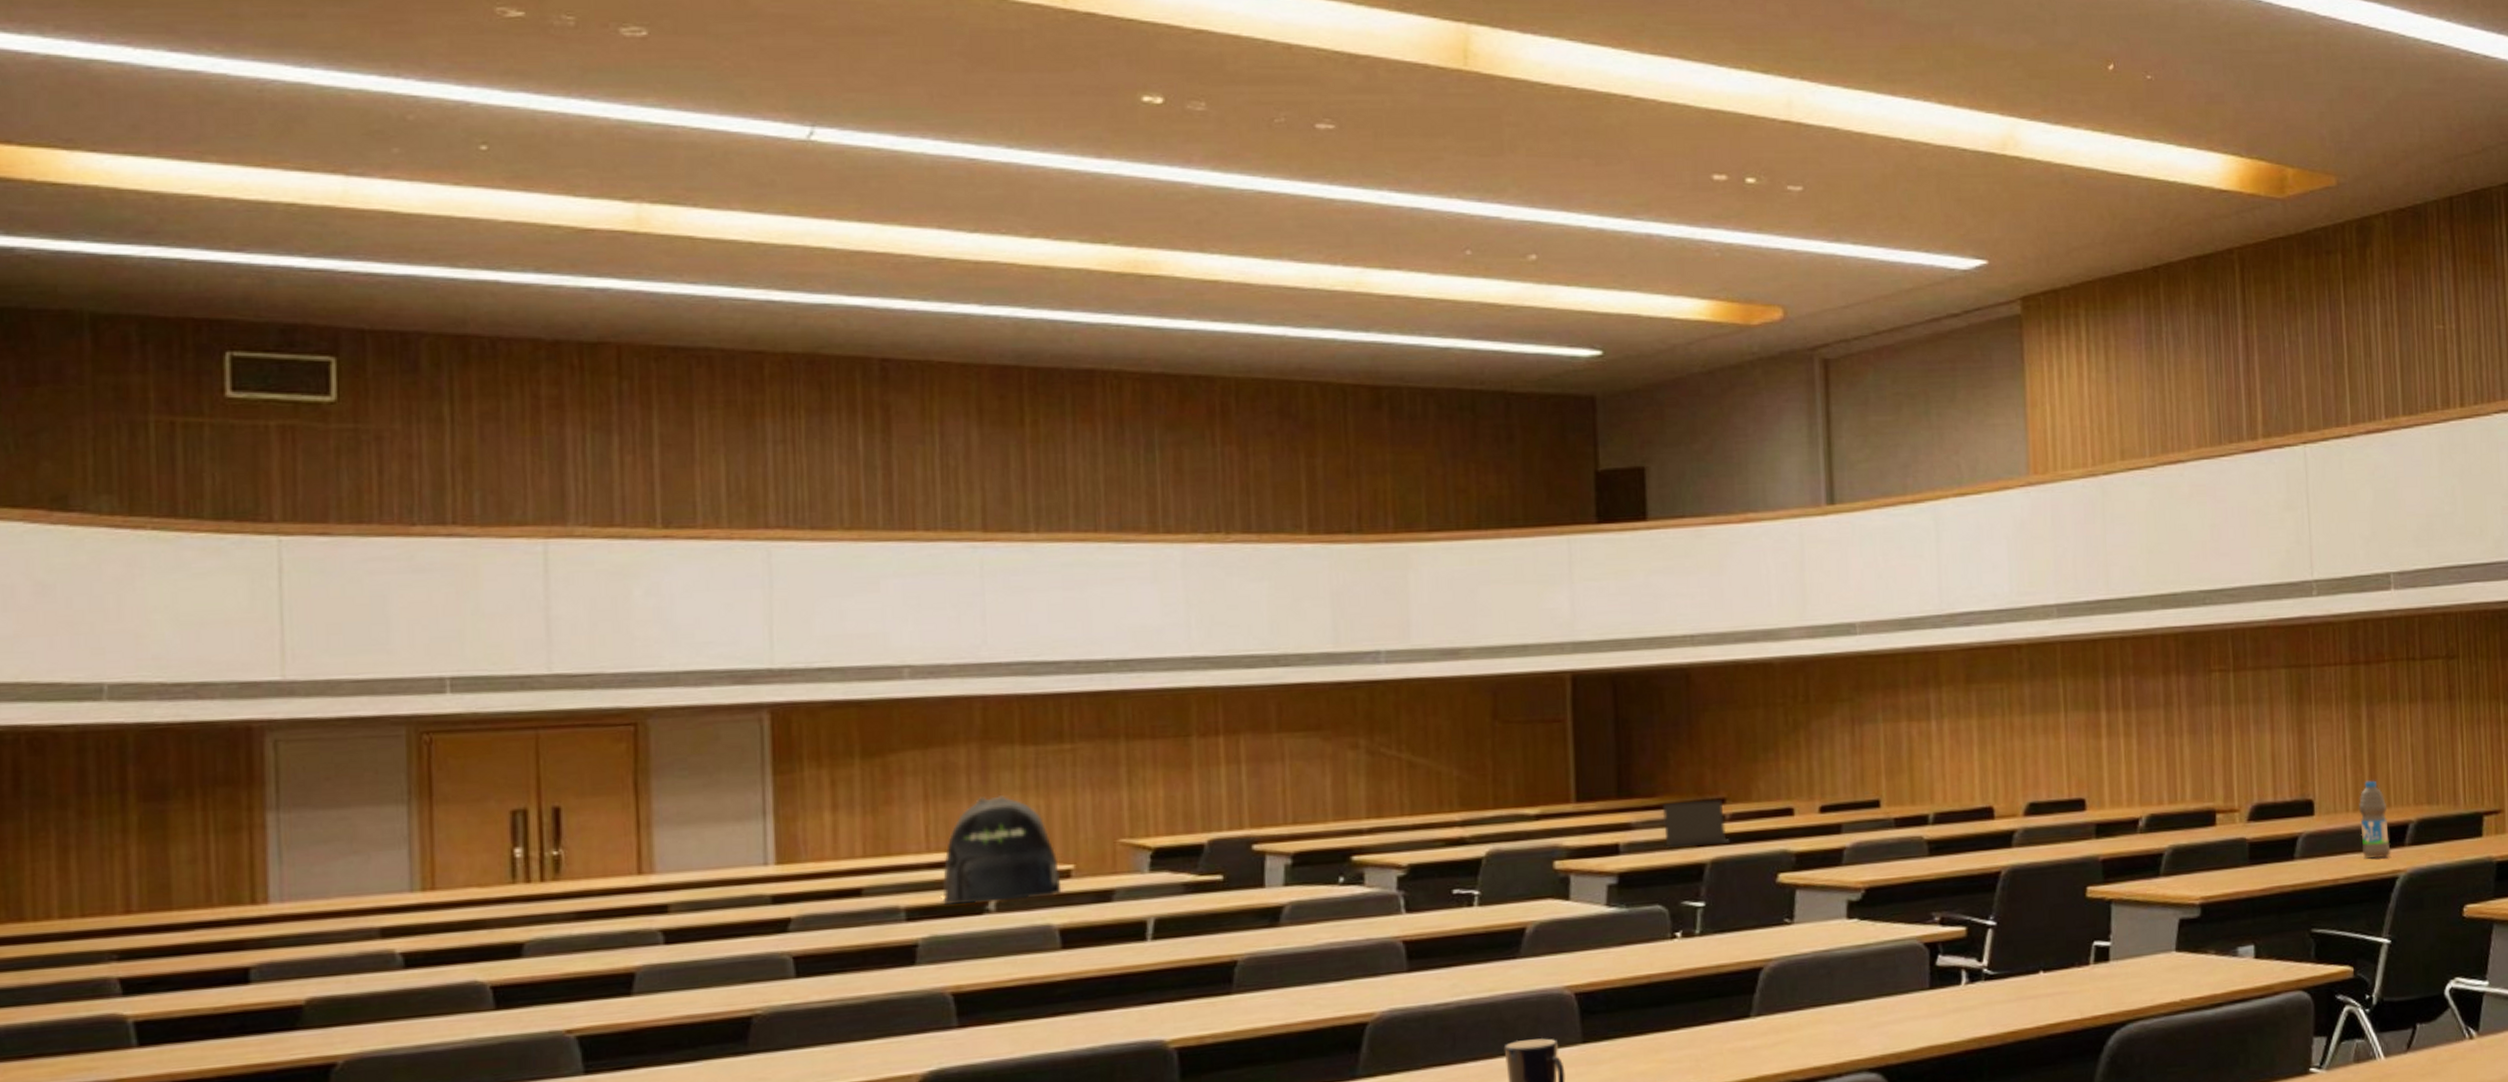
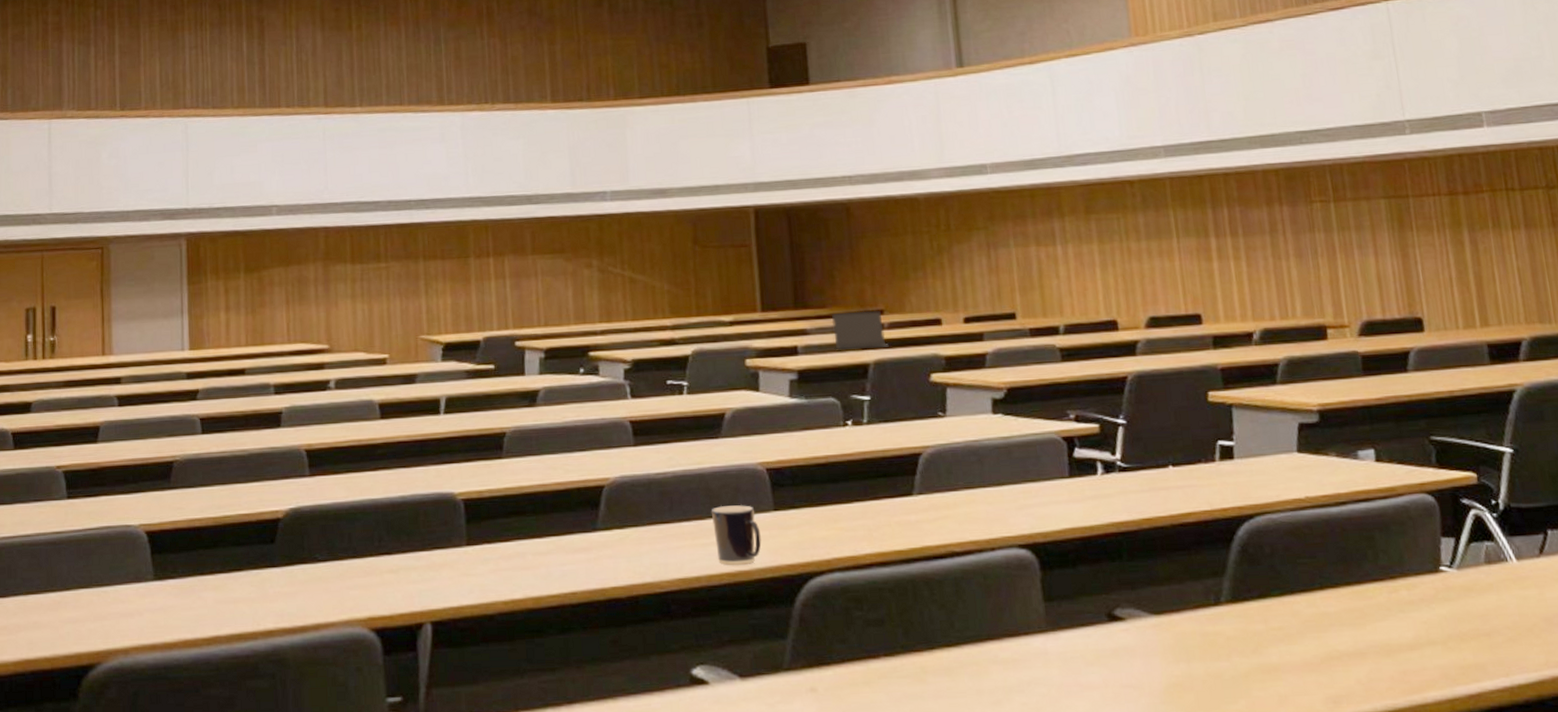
backpack: present [942,795,1062,906] -> none [299,301,380,384]
water bottle: present [2359,780,2391,859] -> none [1468,300,1506,373]

